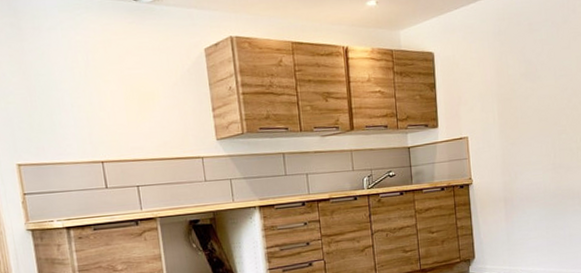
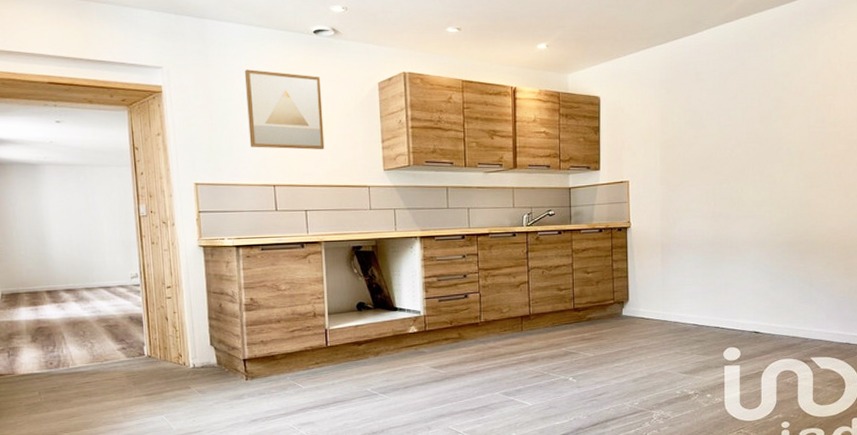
wall art: none [62,41,153,124] -> present [245,69,325,150]

